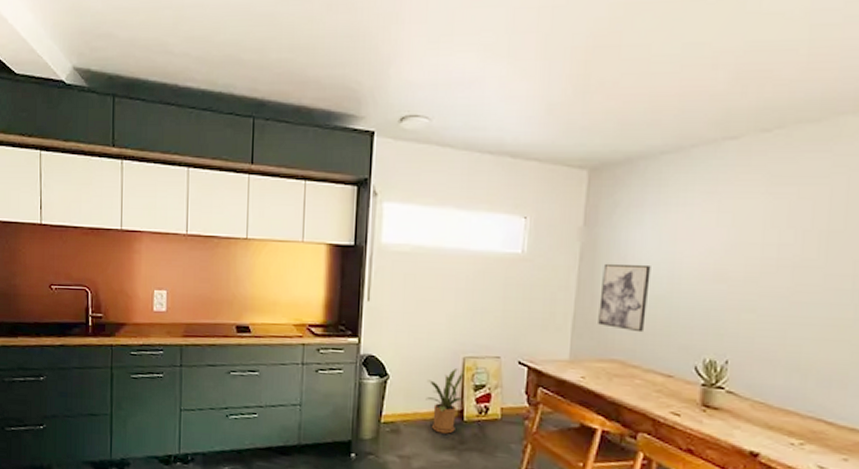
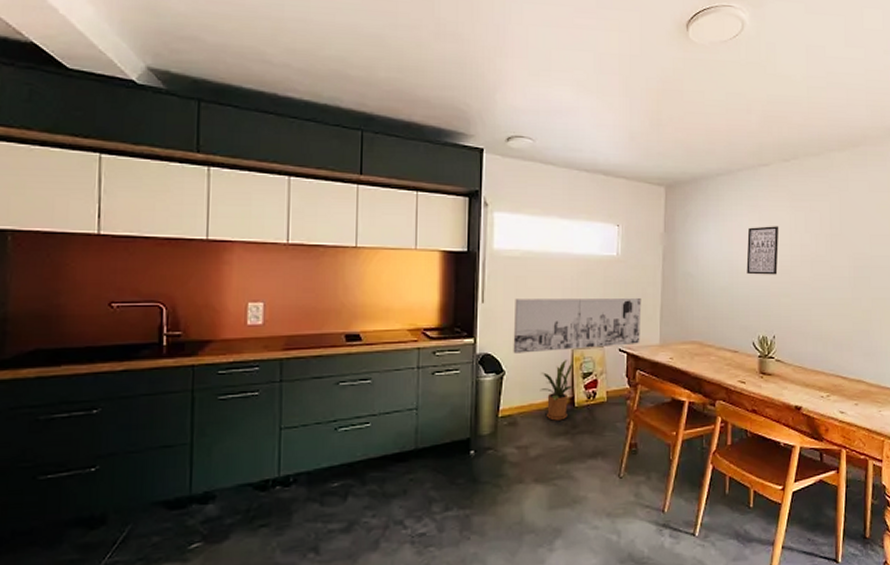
wall art: none [399,298,550,358] -> present [513,297,642,353]
wall art: present [598,263,651,333] -> none [680,262,716,318]
wall art: none [693,219,747,283] -> present [746,226,779,275]

